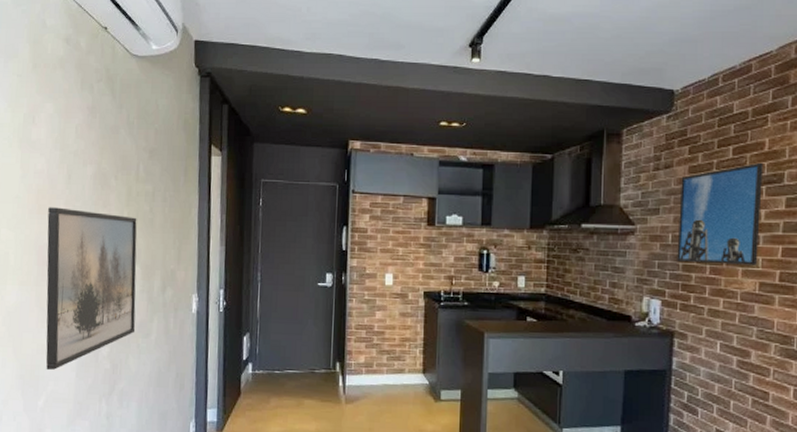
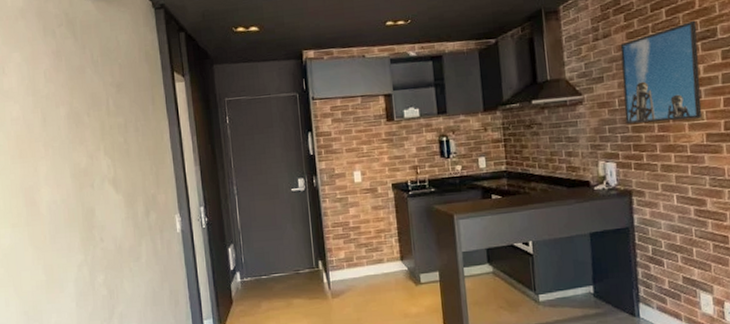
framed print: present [45,207,137,371] -> none [29,149,126,304]

